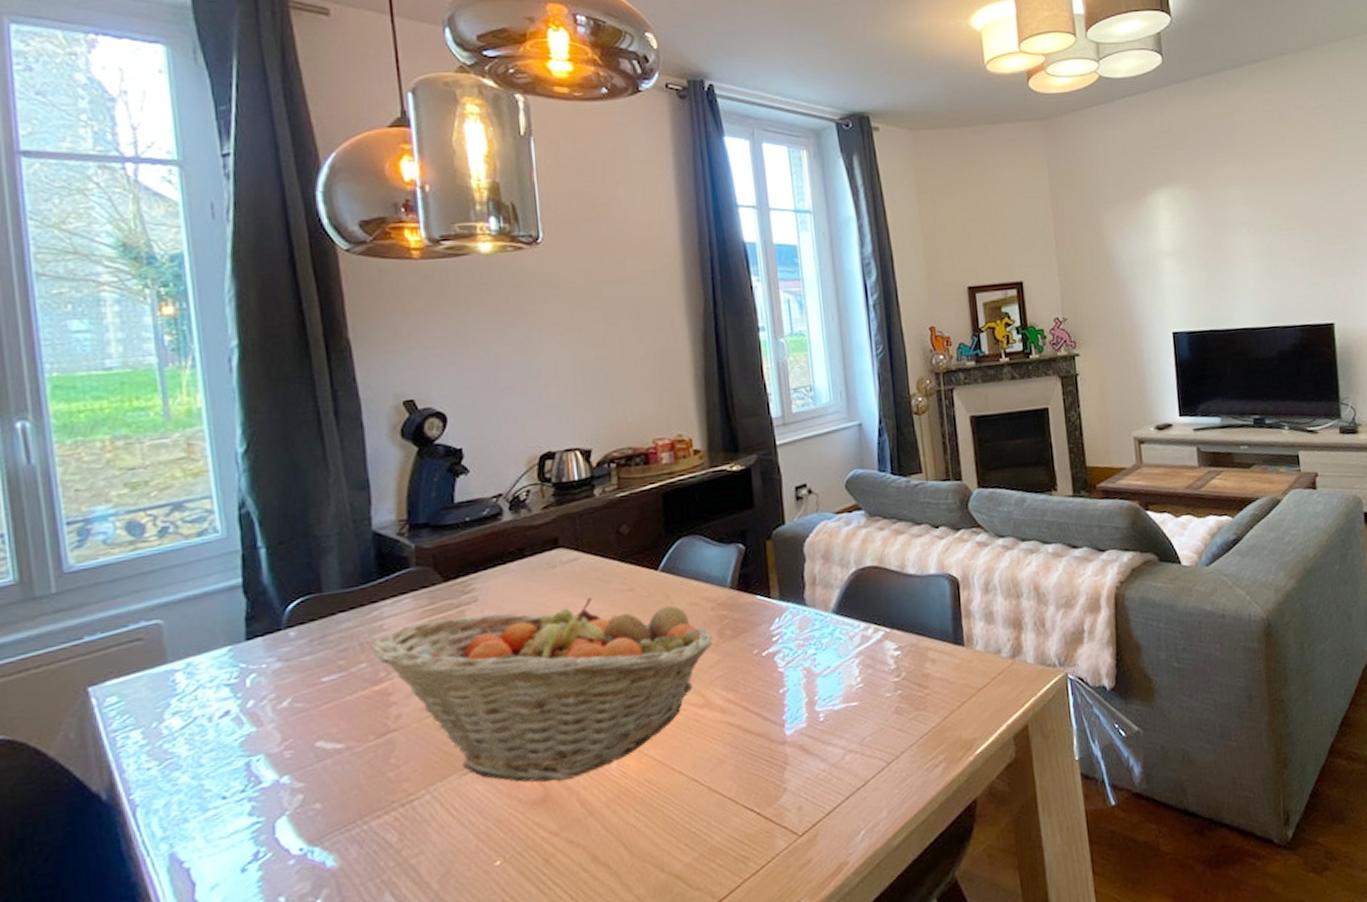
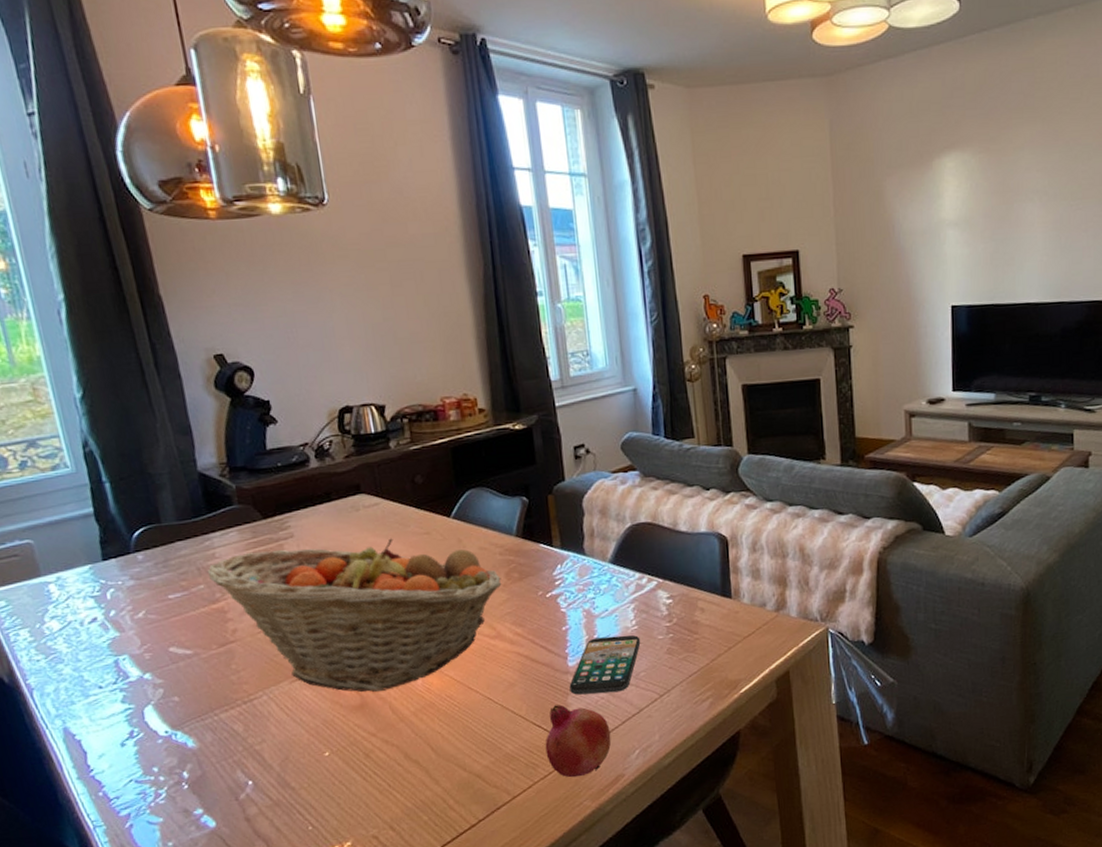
fruit: none [757,781,833,871] -> present [545,704,611,778]
smartphone: none [786,694,867,769] -> present [569,635,641,695]

